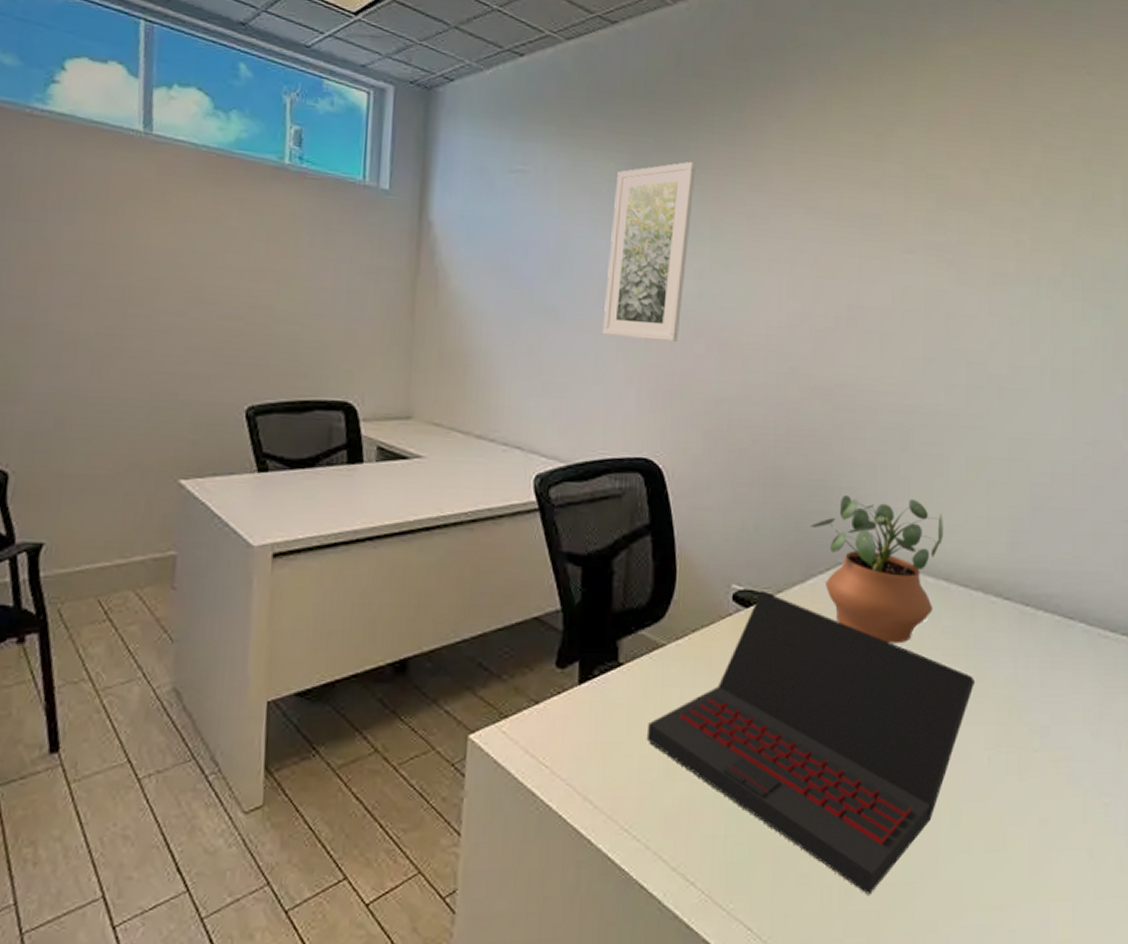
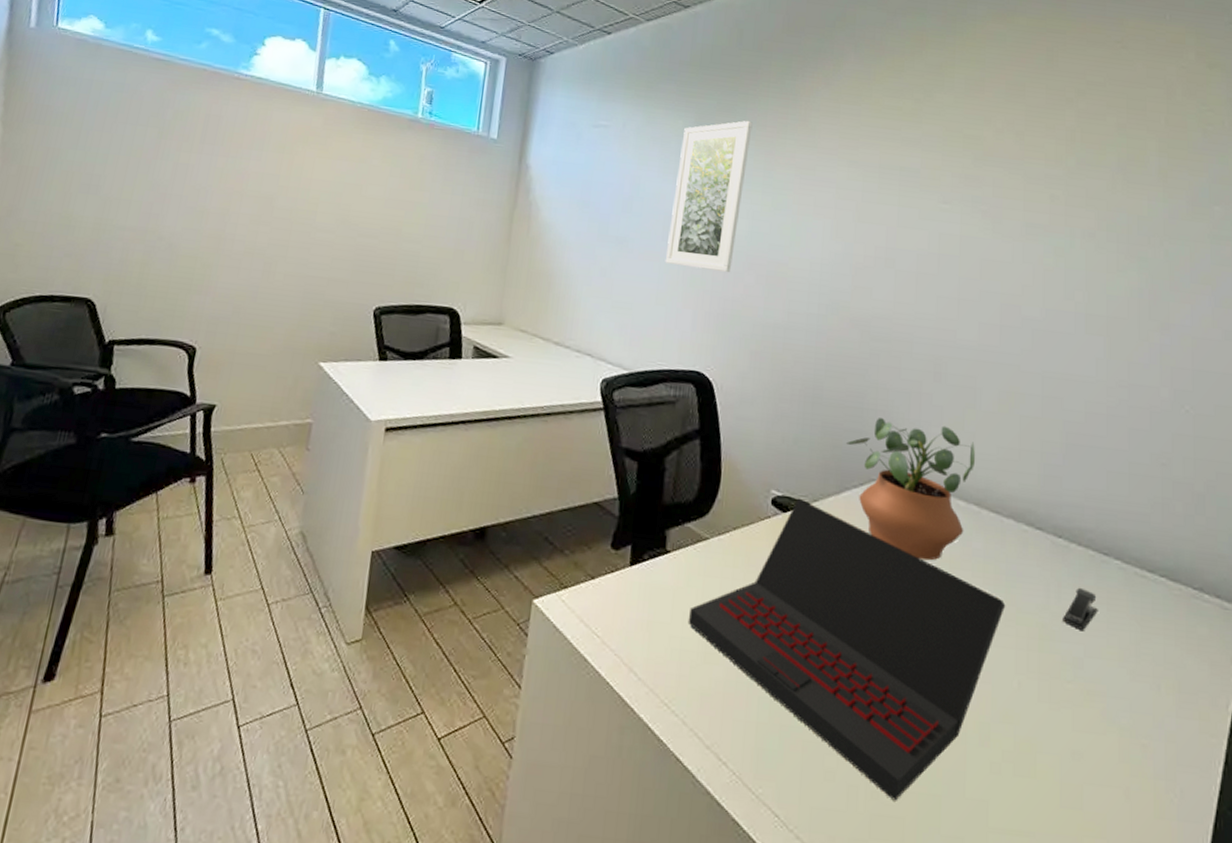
stapler: none [1030,654,1064,699] -> present [1063,587,1098,632]

